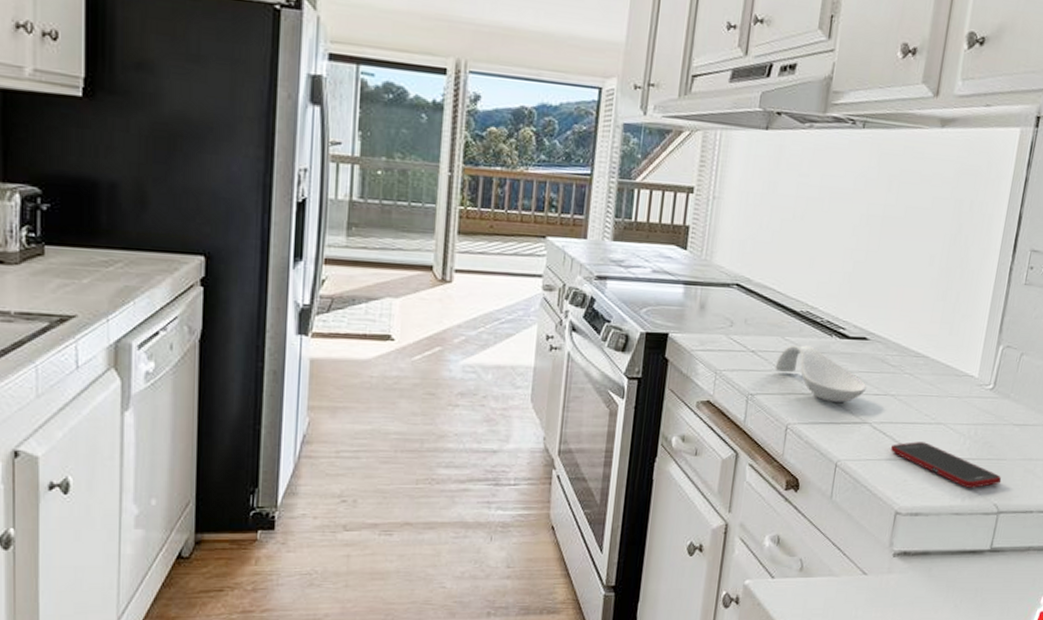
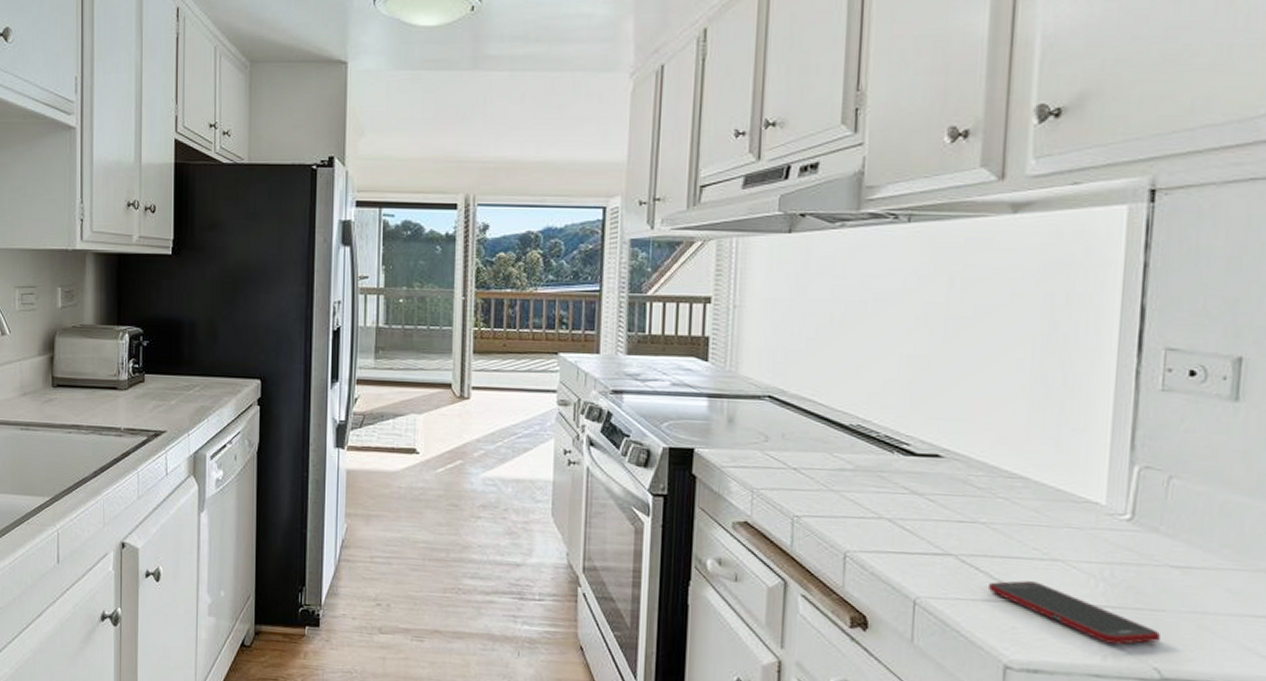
spoon rest: present [775,345,867,402] -> none [824,462,947,529]

